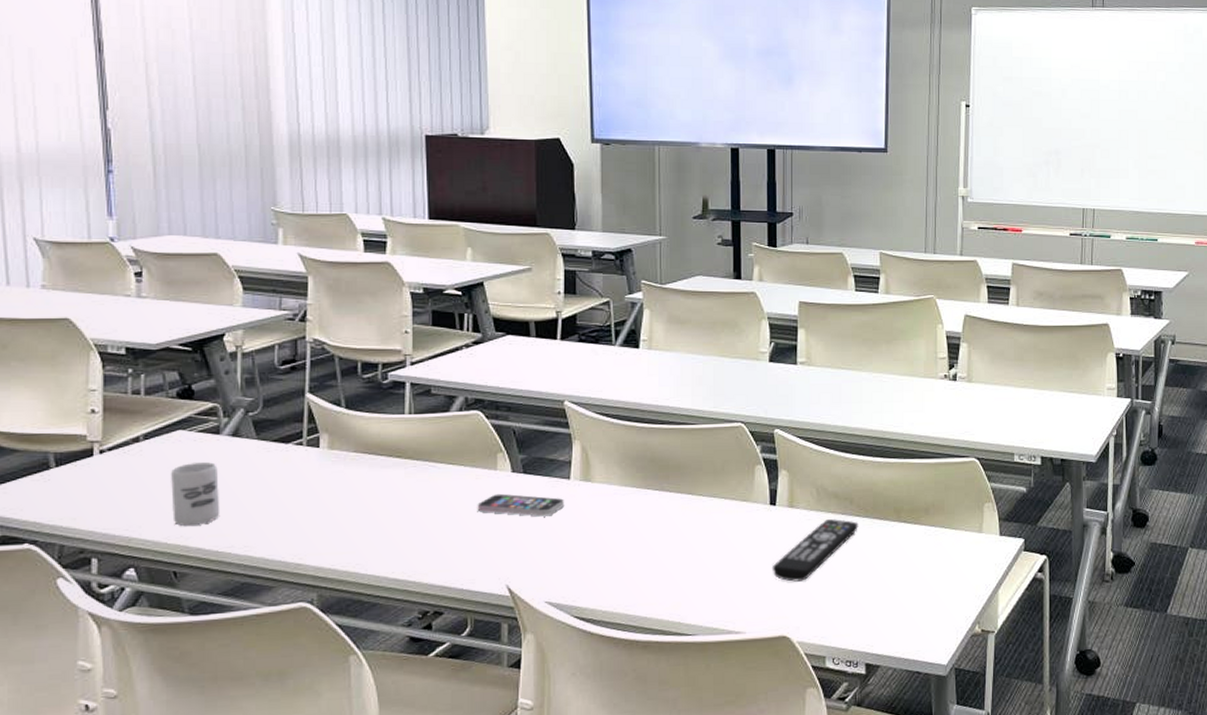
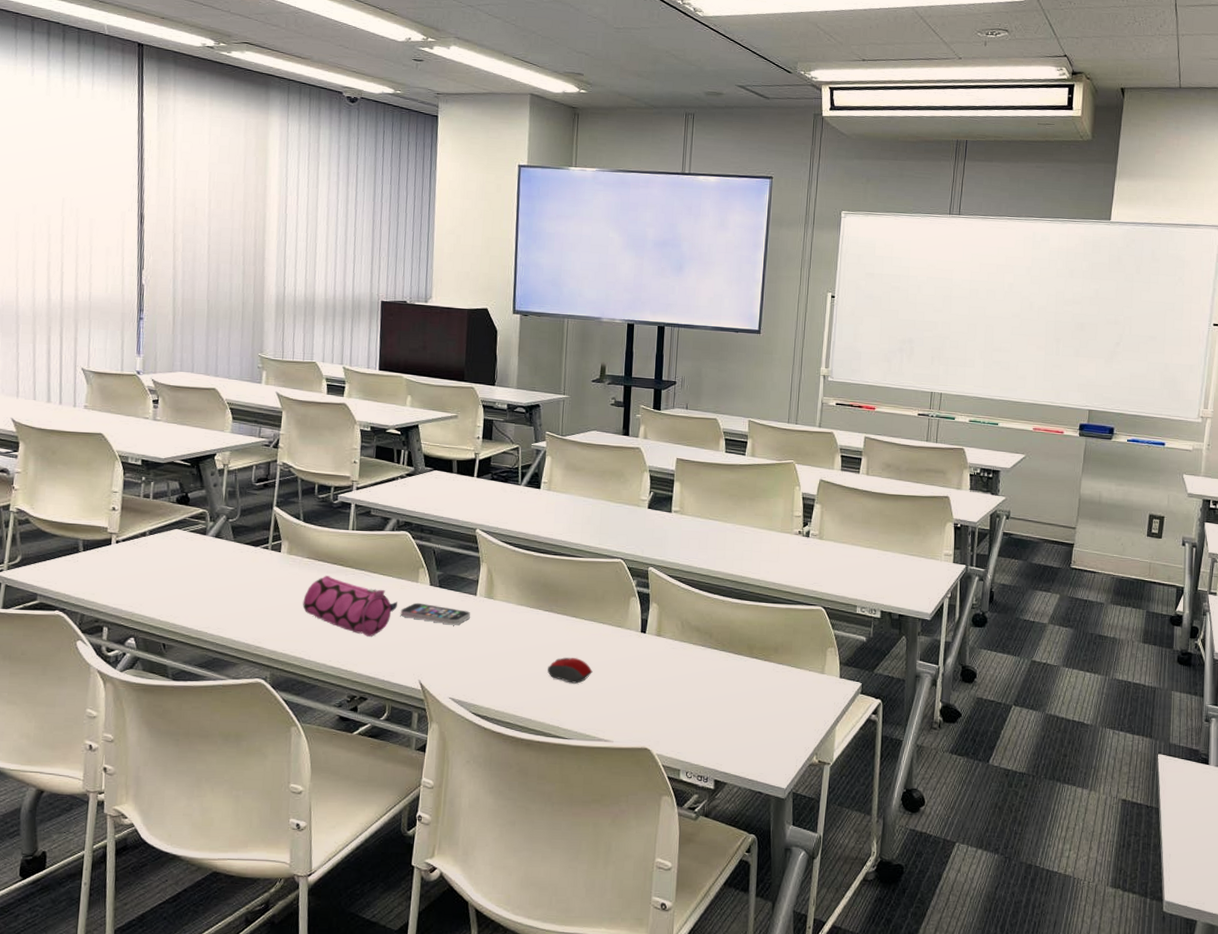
cup: present [171,462,220,526] -> none [166,556,203,607]
pencil case: none [353,471,473,539] -> present [303,576,397,637]
computer mouse: none [662,541,716,571] -> present [547,657,593,684]
remote control: present [773,519,859,582] -> none [640,650,716,702]

